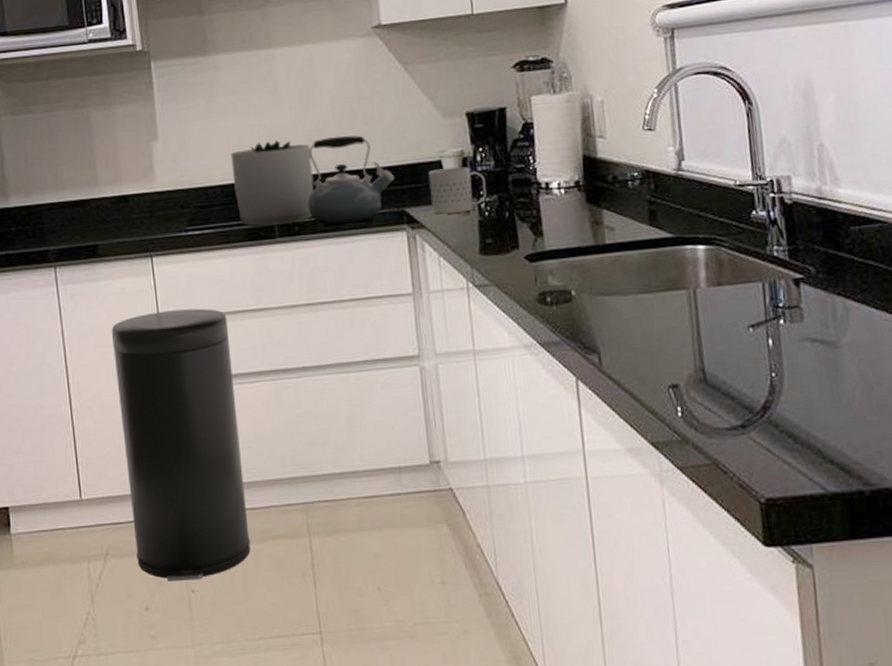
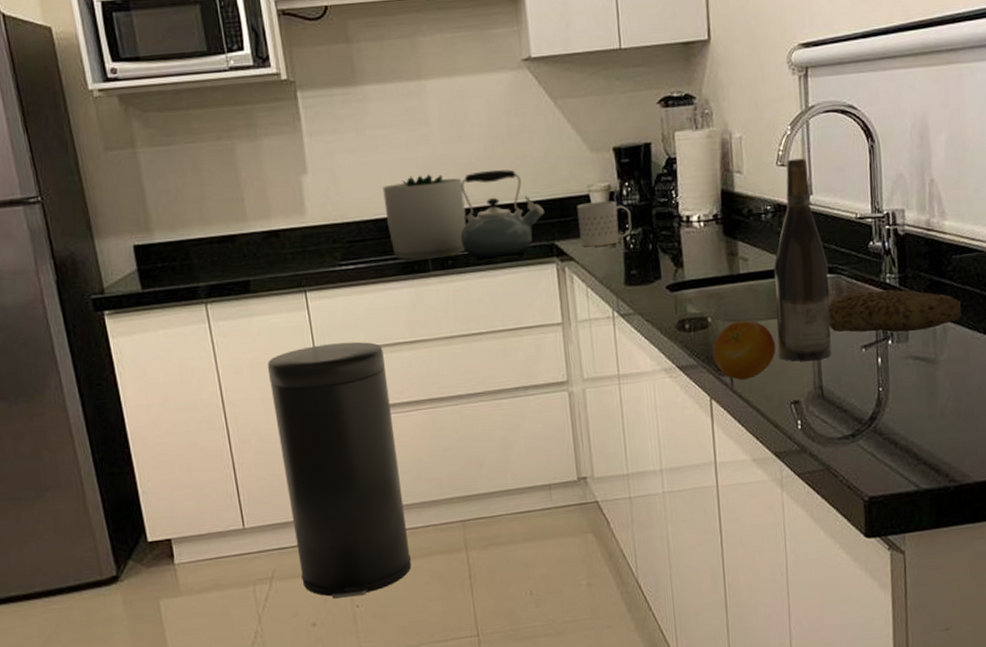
fruit: none [577,294,650,360] -> present [712,320,776,380]
wine bottle: none [644,122,714,341] -> present [774,158,832,362]
sponge: none [707,263,867,311] -> present [828,289,963,333]

